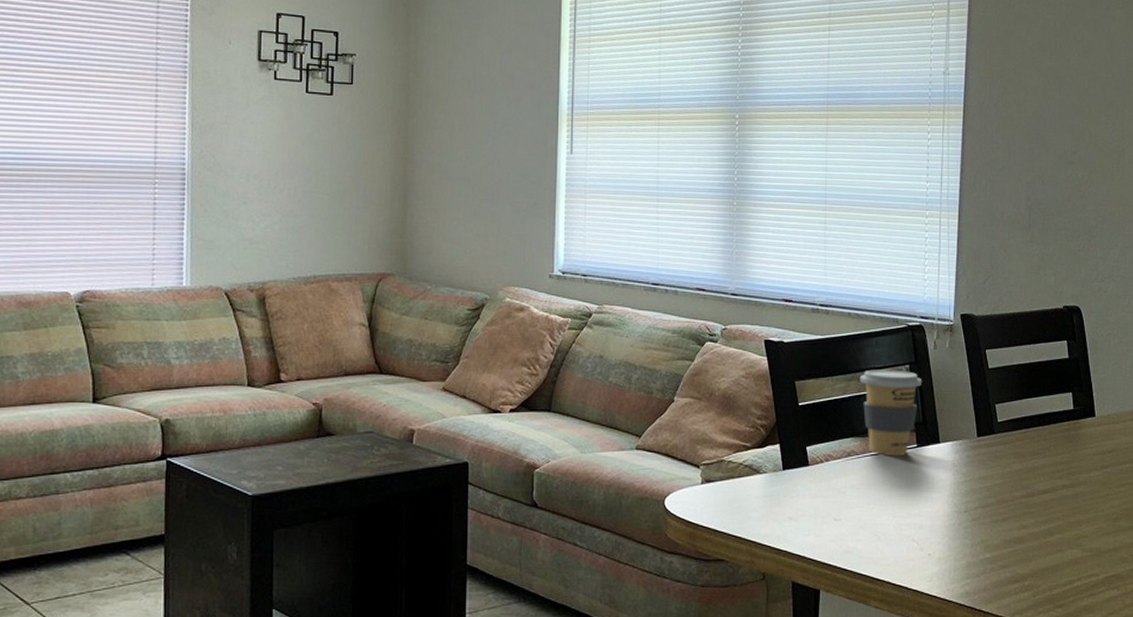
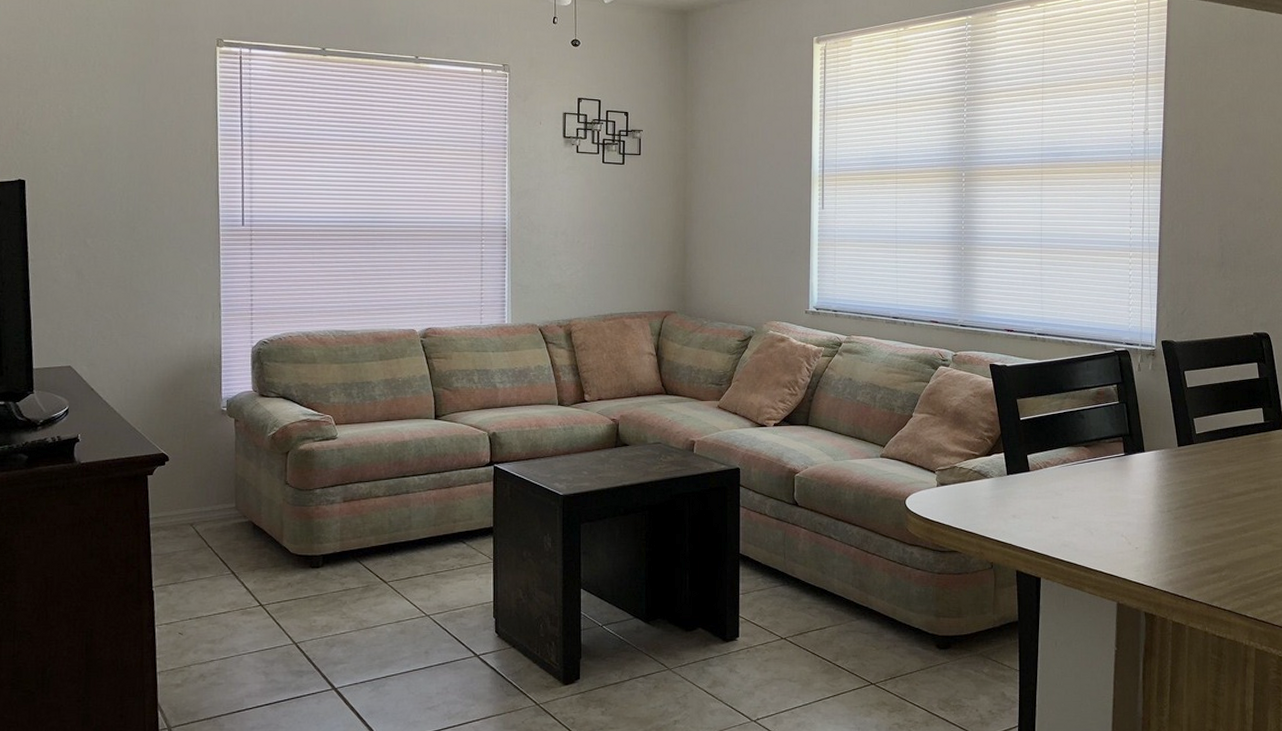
coffee cup: present [860,369,923,457] -> none [1073,389,1129,464]

